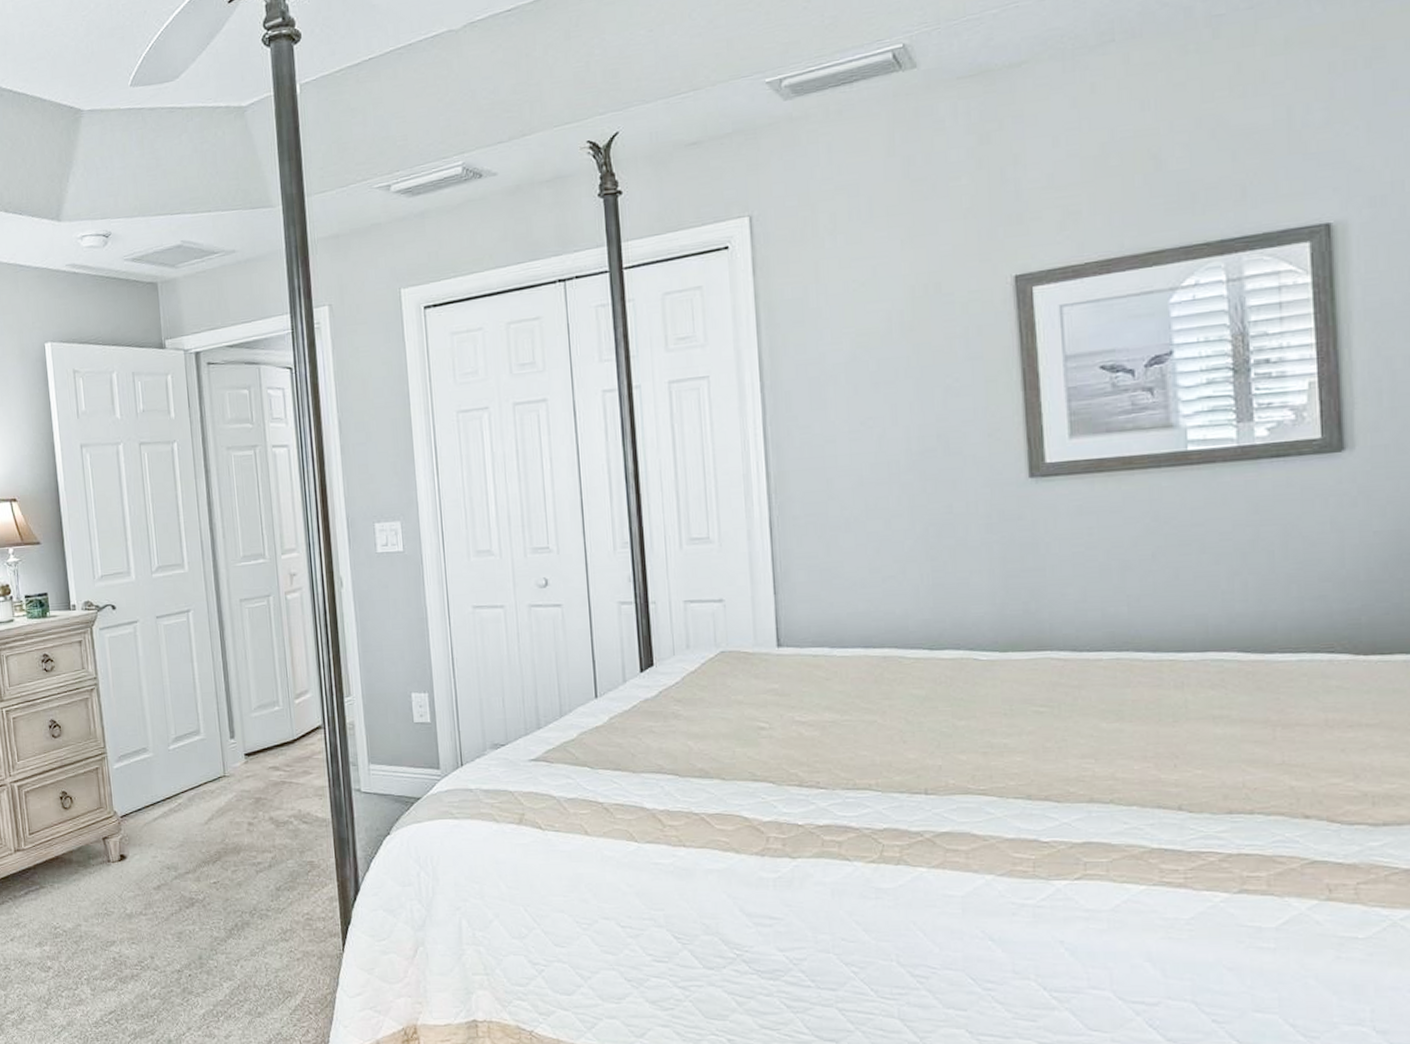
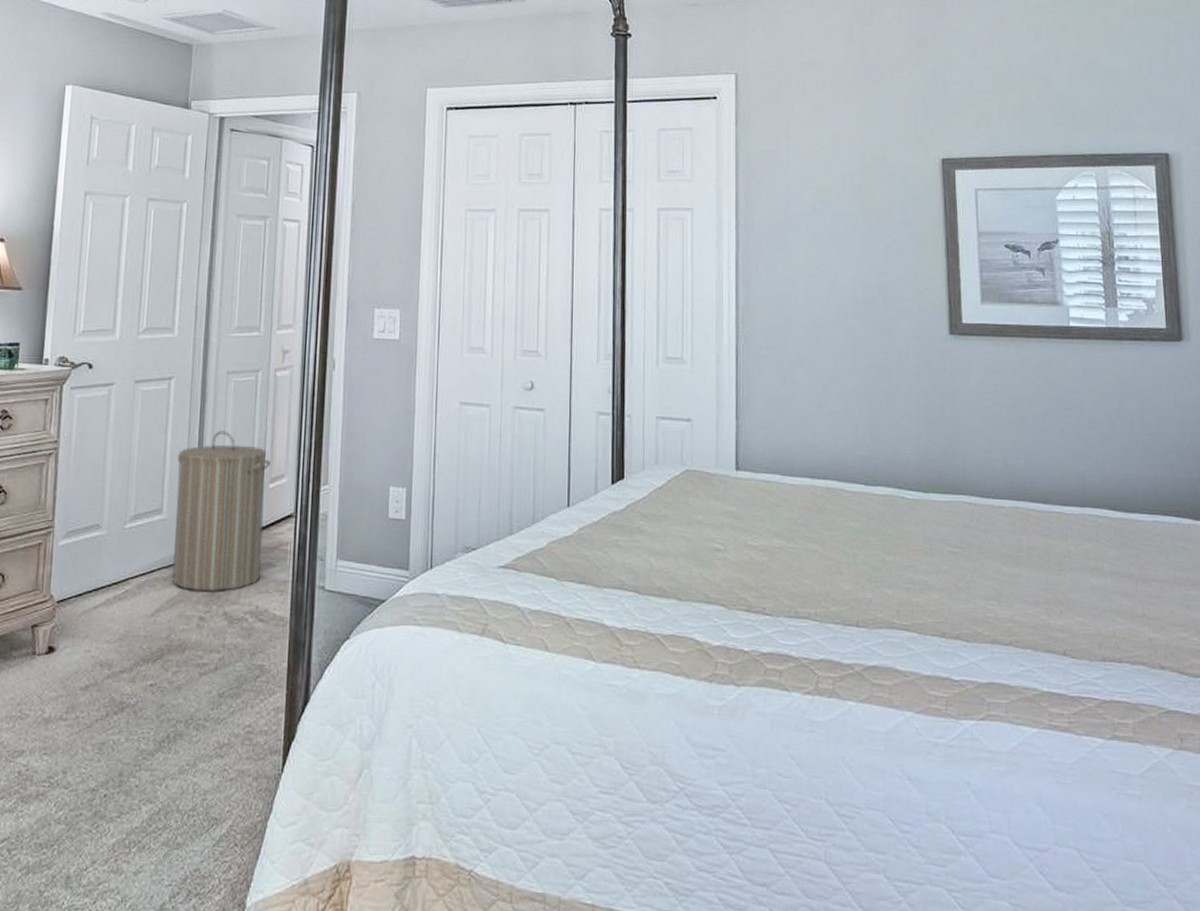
laundry hamper: none [206,654,298,800] -> present [171,430,271,592]

